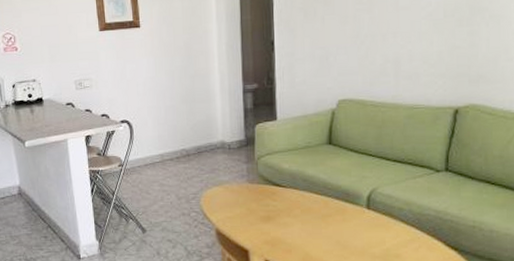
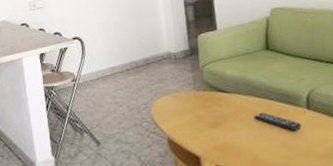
remote control: none [308,209,359,230] -> present [253,112,301,131]

